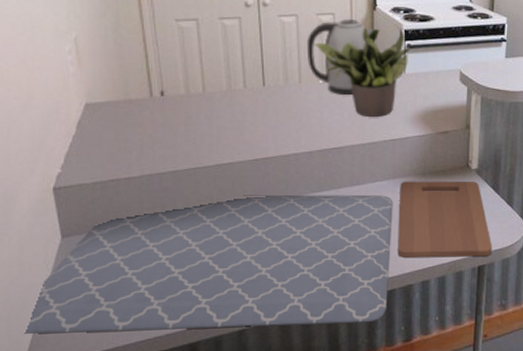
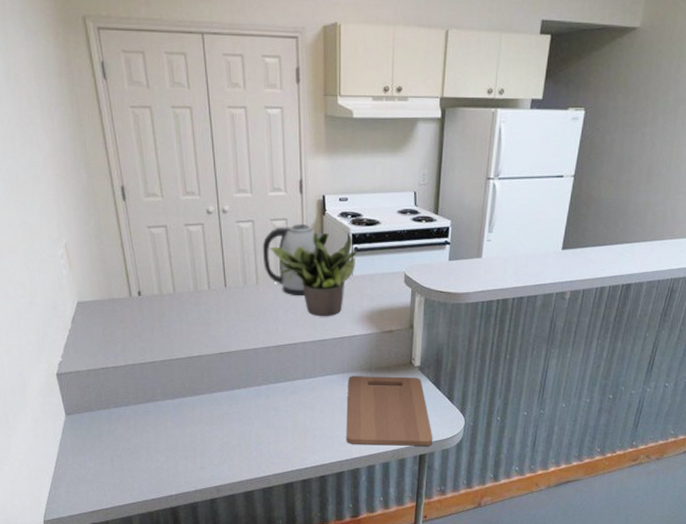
placemat: present [24,194,393,335] -> none [43,384,342,499]

